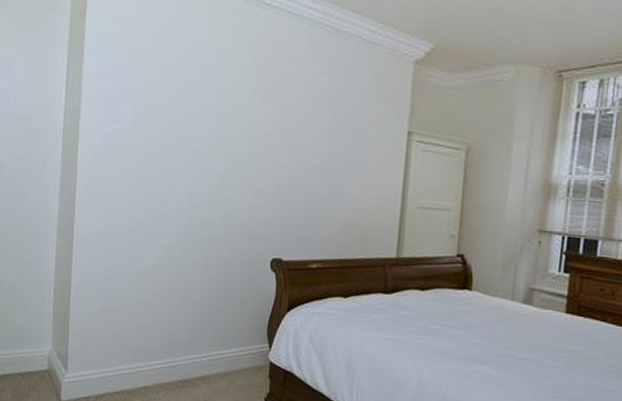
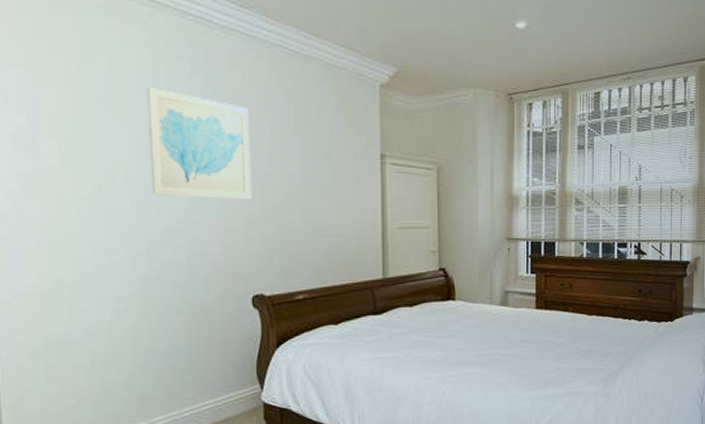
wall art: none [199,63,287,169] -> present [146,88,252,200]

